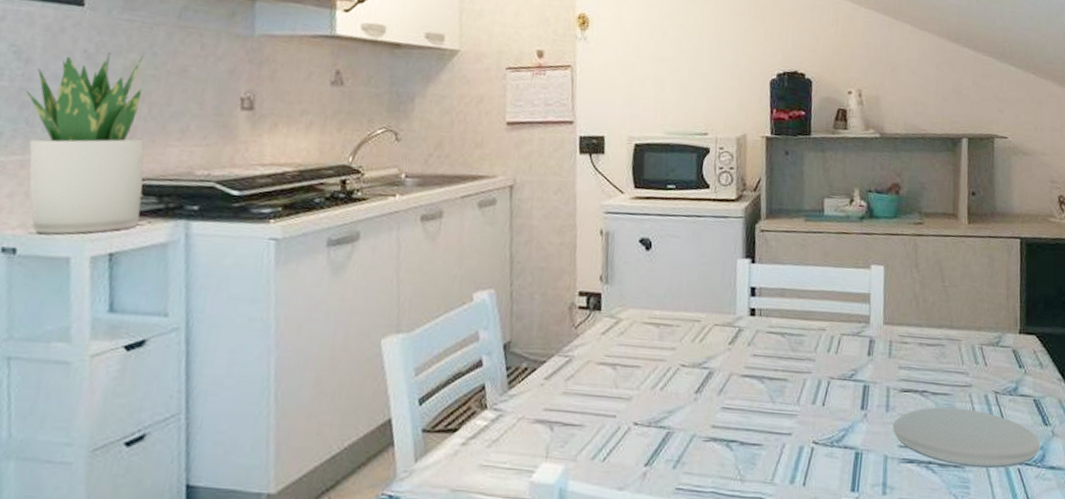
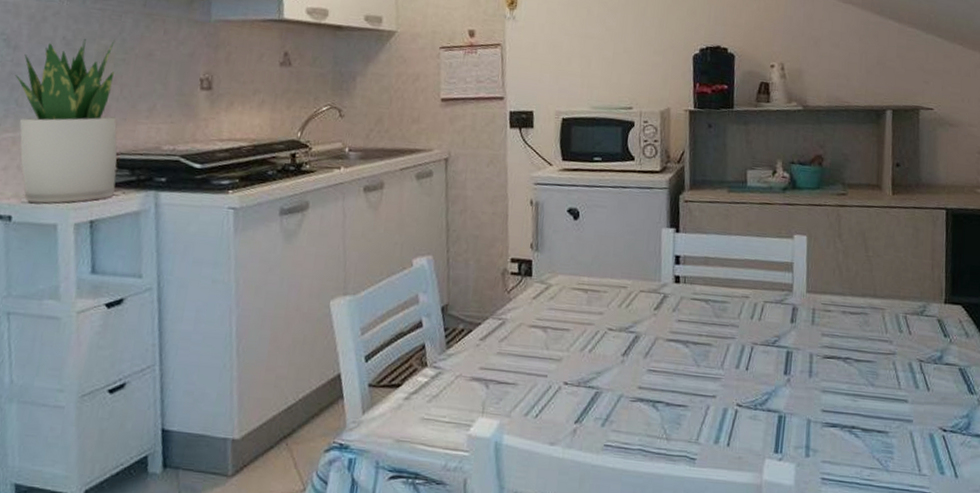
plate: present [893,407,1040,469] -> none [816,374,965,435]

